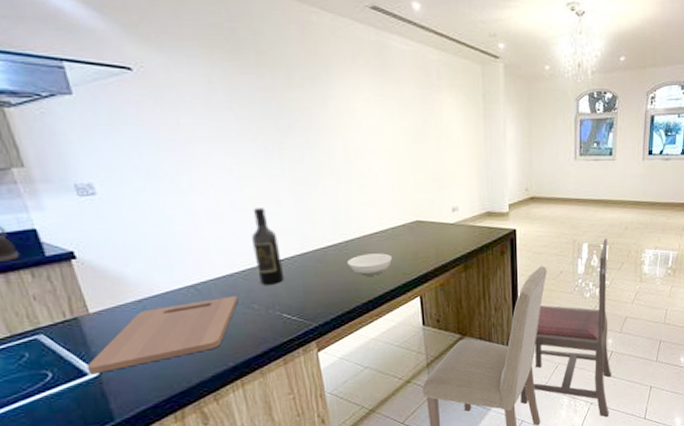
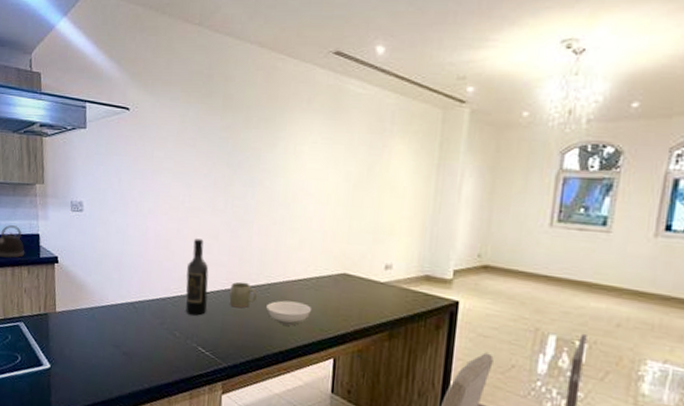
cutting board: present [86,296,239,374] -> none [43,317,165,368]
mug: none [305,243,335,269] -> present [229,281,257,308]

